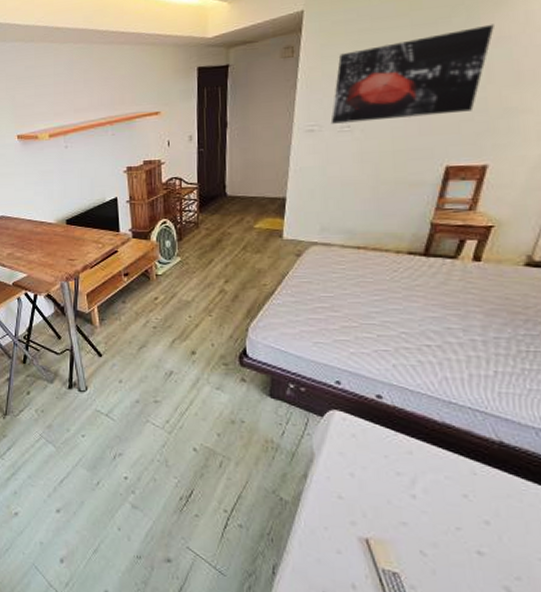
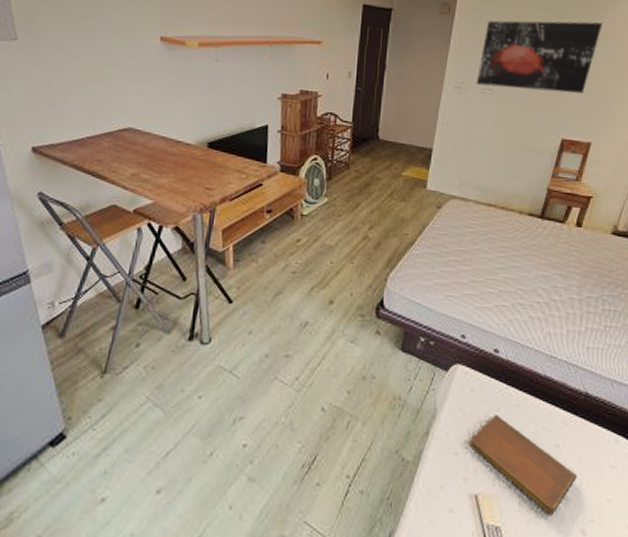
notebook: none [354,461,494,569] -> present [469,415,577,516]

